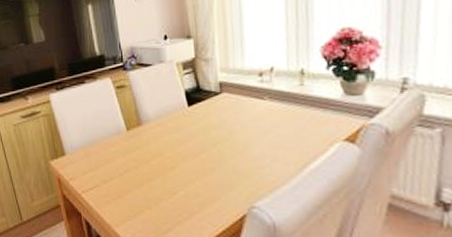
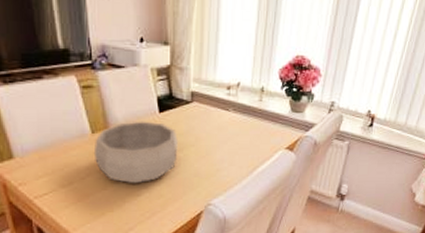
decorative bowl: none [129,115,212,181] -> present [93,121,178,184]

